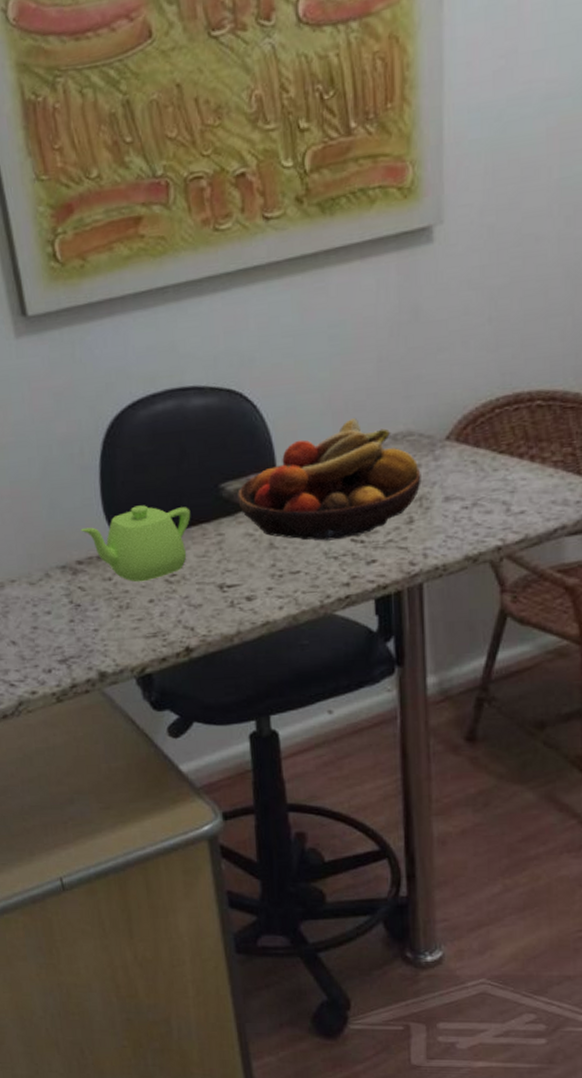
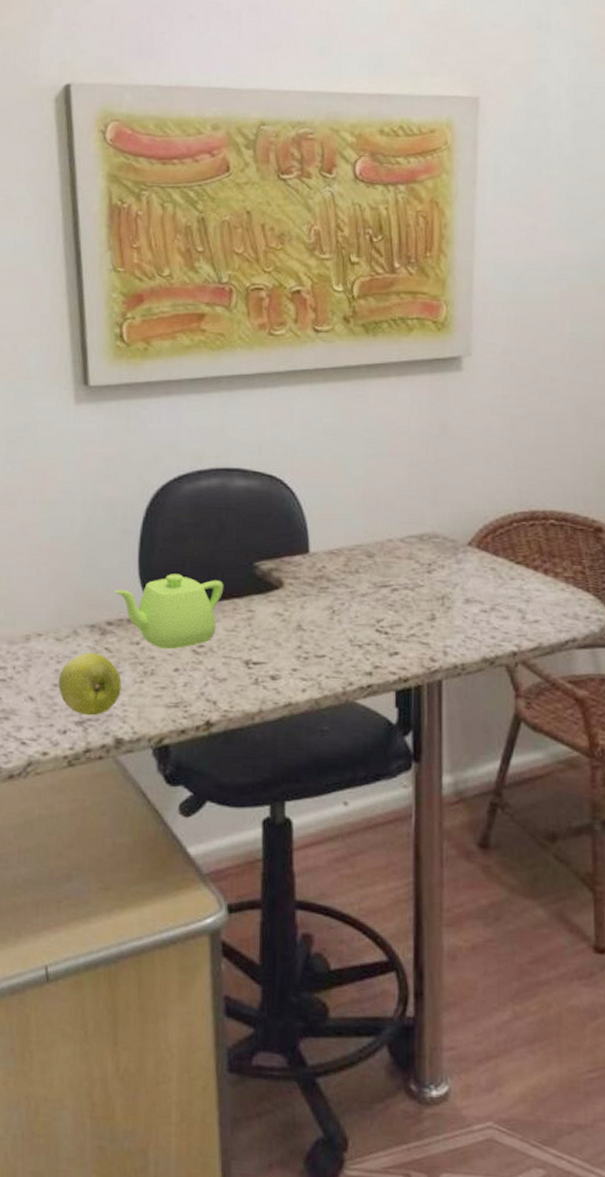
apple: none [36,592,99,654] -> present [58,652,122,716]
fruit bowl: present [237,418,421,541] -> none [271,516,444,629]

